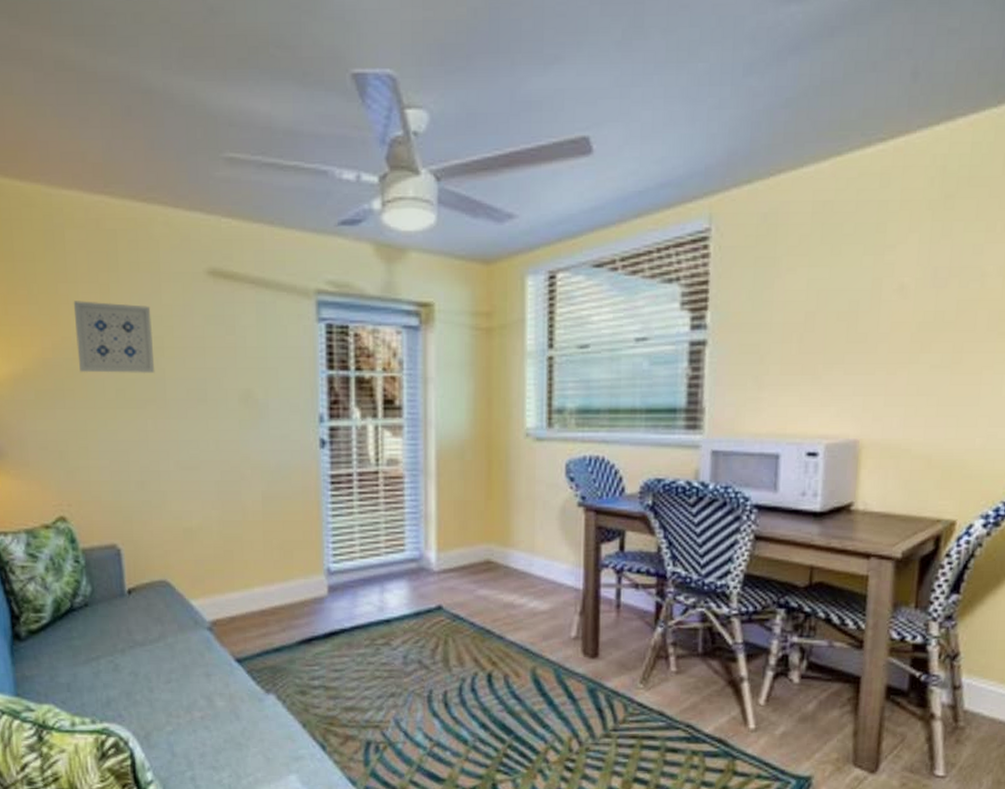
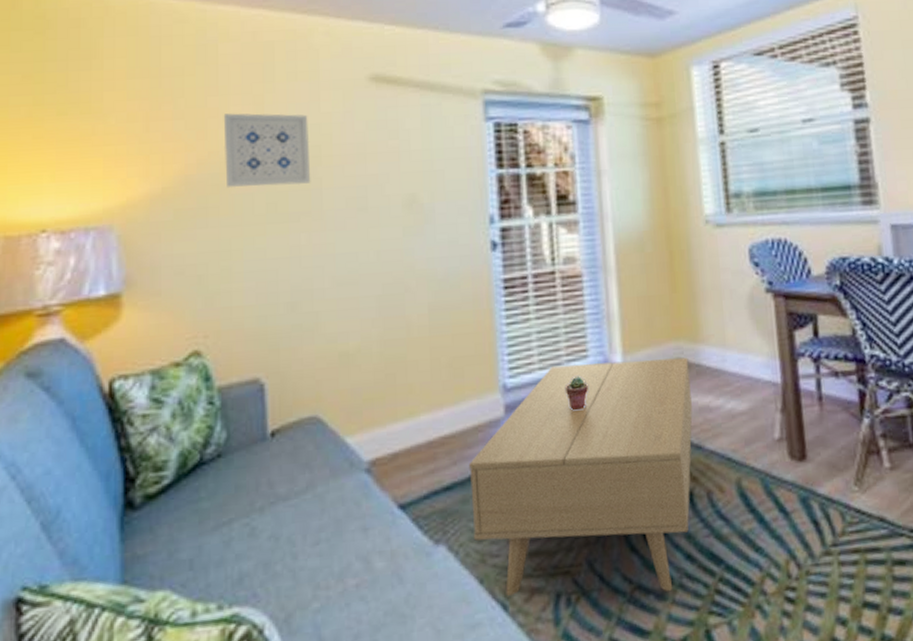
coffee table: none [295,556,498,751] -> present [468,357,693,596]
potted succulent: none [382,567,403,596] -> present [564,376,588,411]

